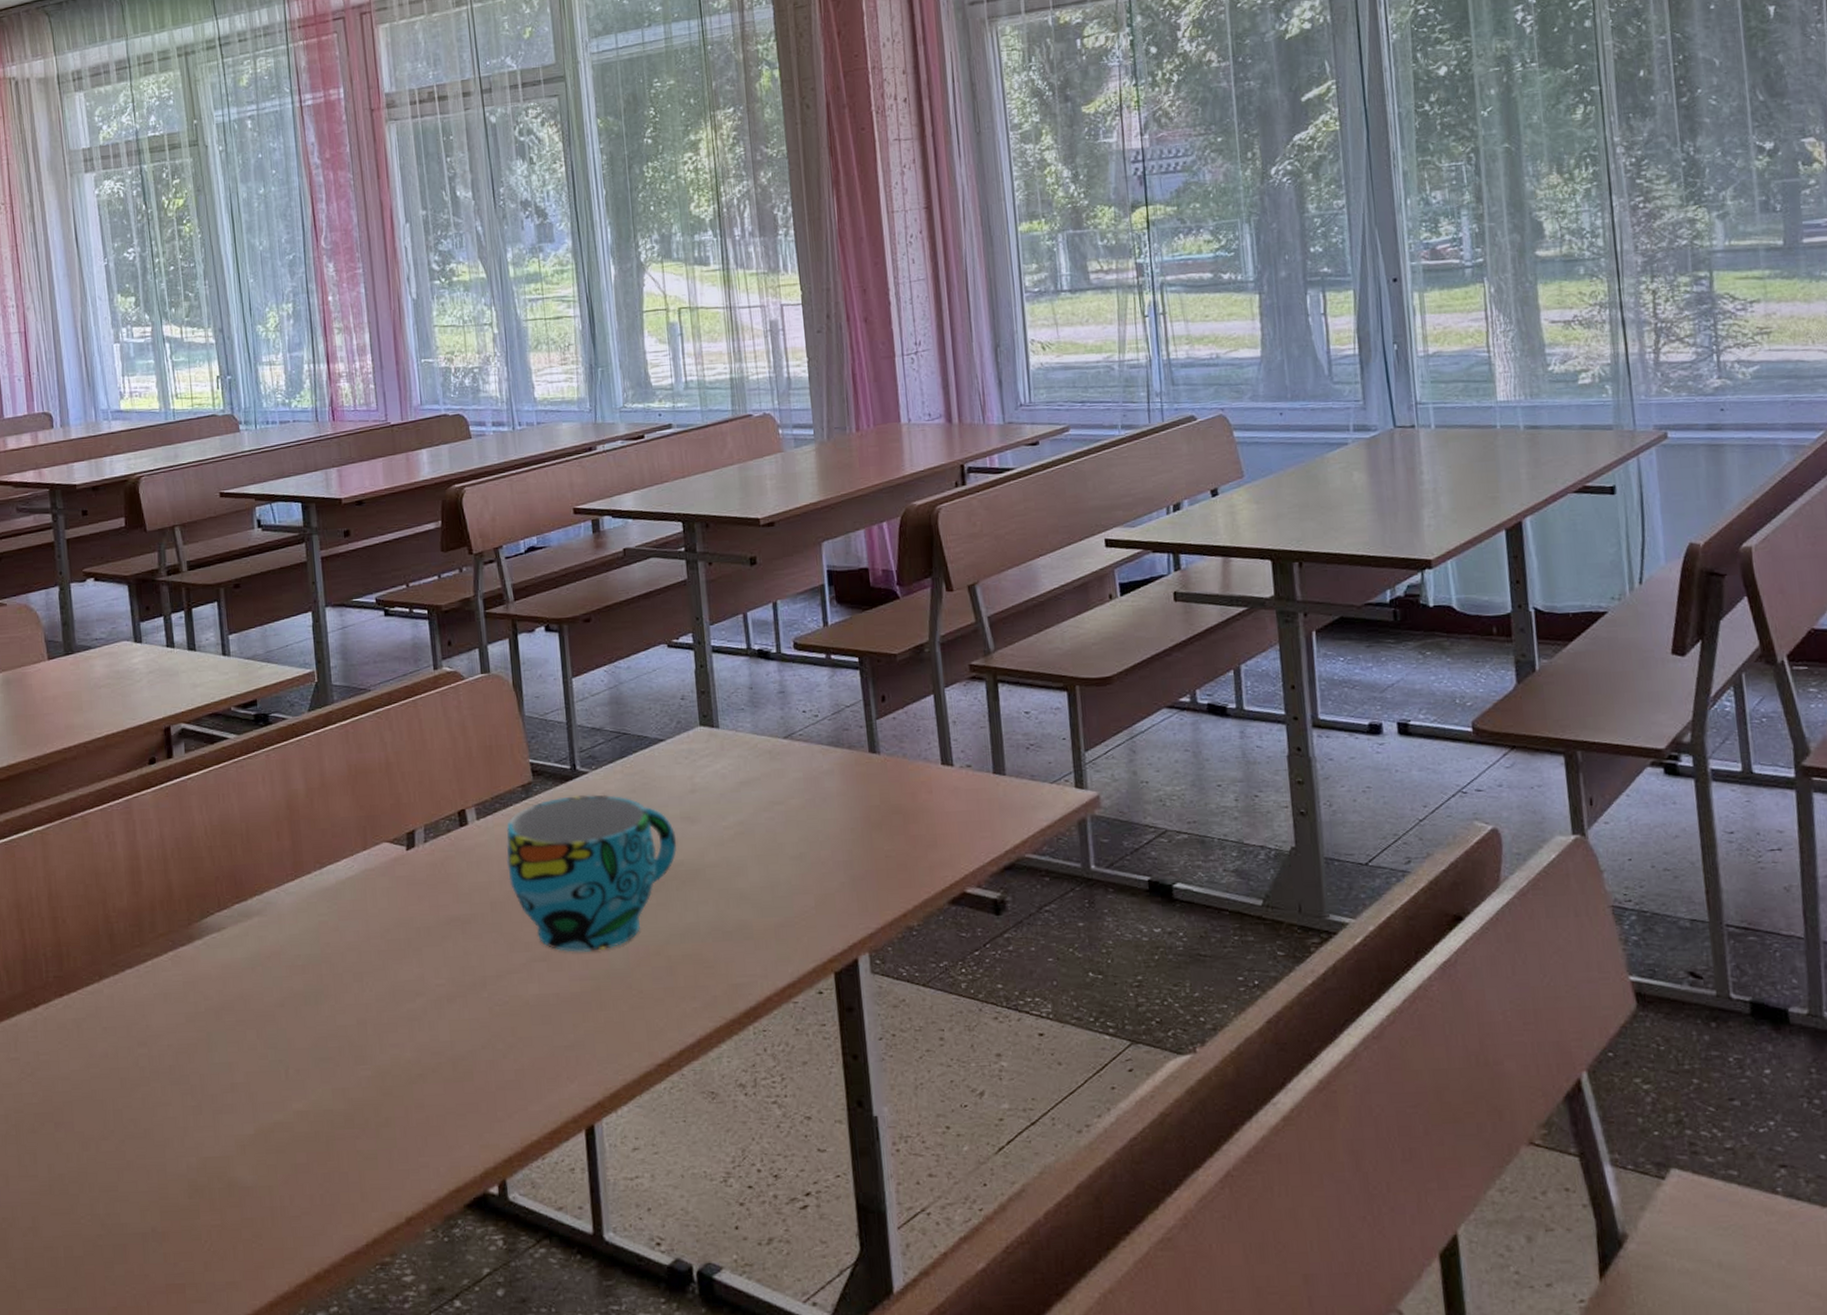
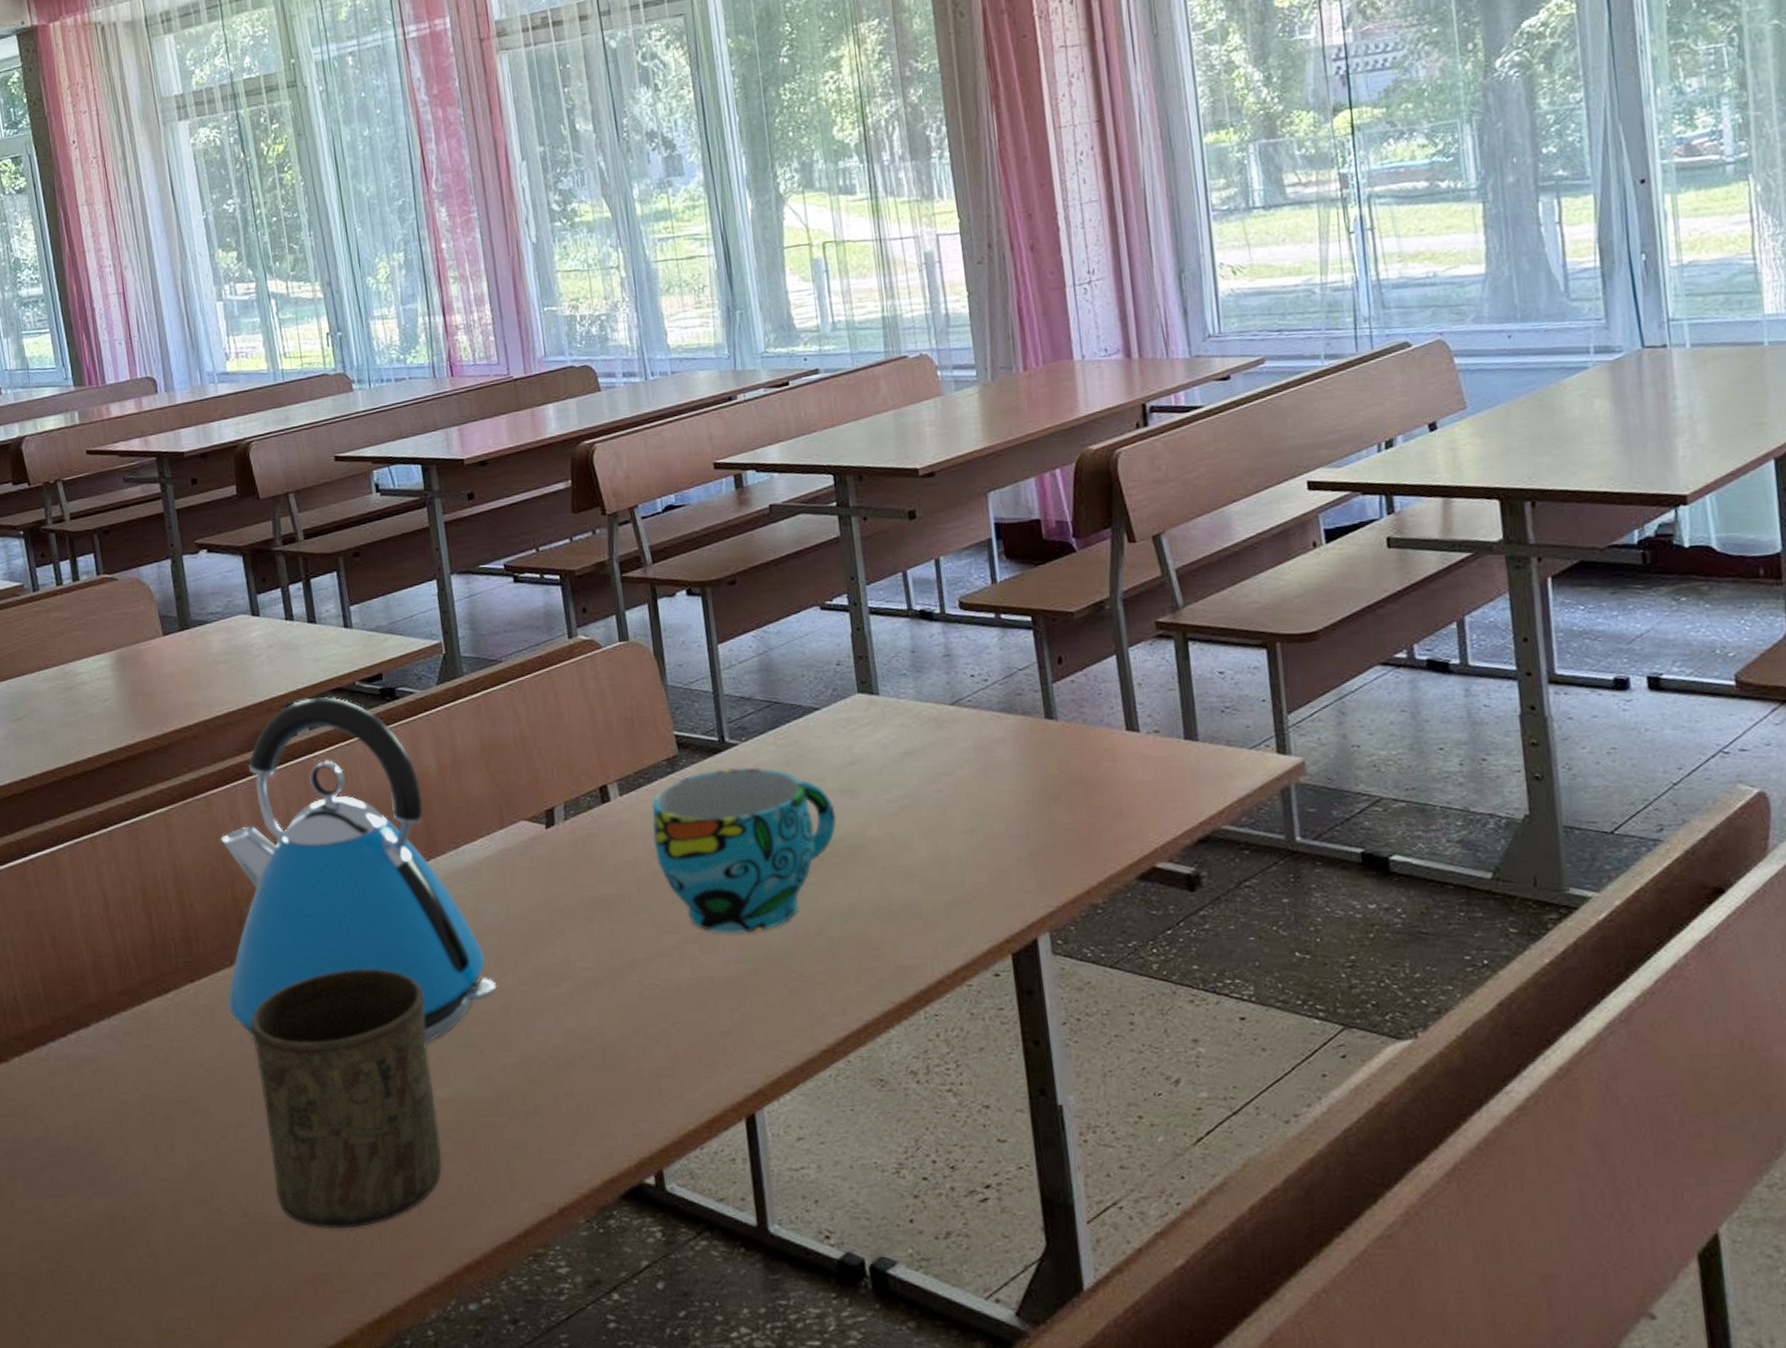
kettle: none [95,721,355,1057] -> present [220,697,497,1044]
cup: none [117,984,297,1240] -> present [251,968,443,1229]

